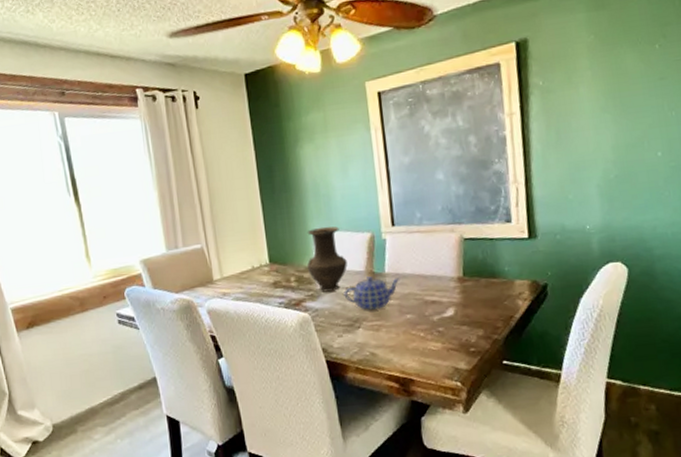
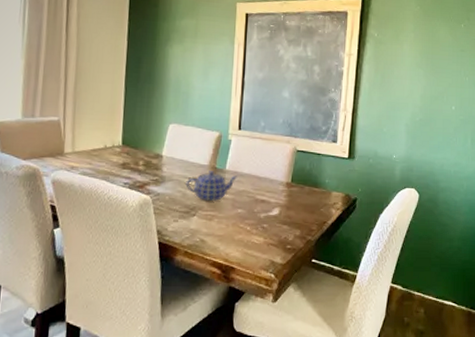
vase: present [307,226,348,292] -> none [157,120,194,179]

